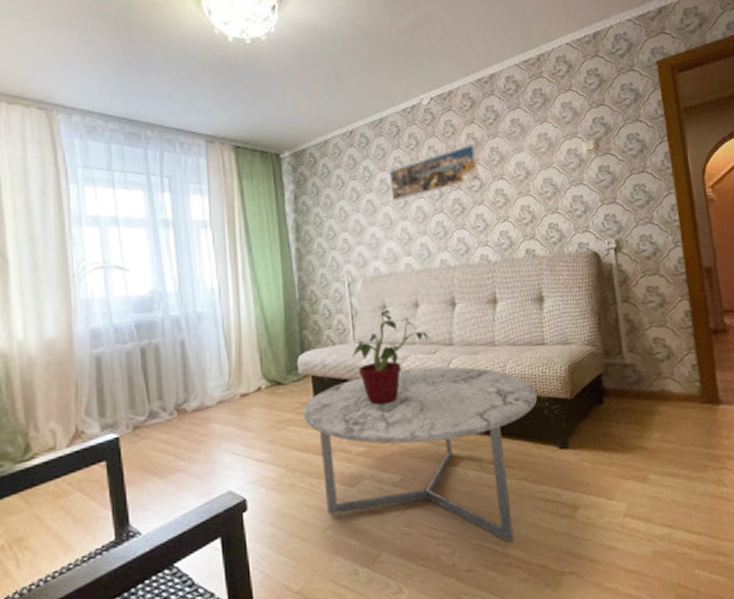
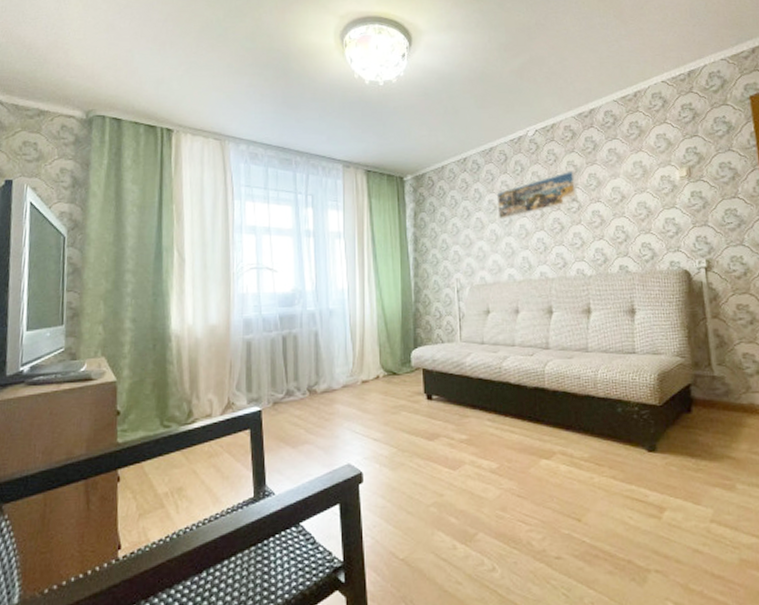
coffee table: present [302,367,538,543] -> none [413,368,628,535]
potted plant: present [353,310,433,405] -> none [459,315,531,399]

